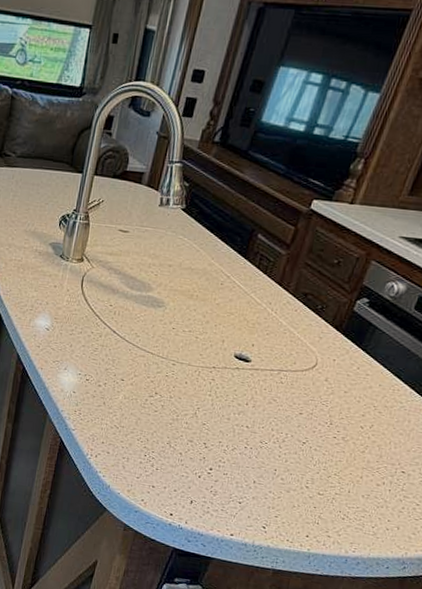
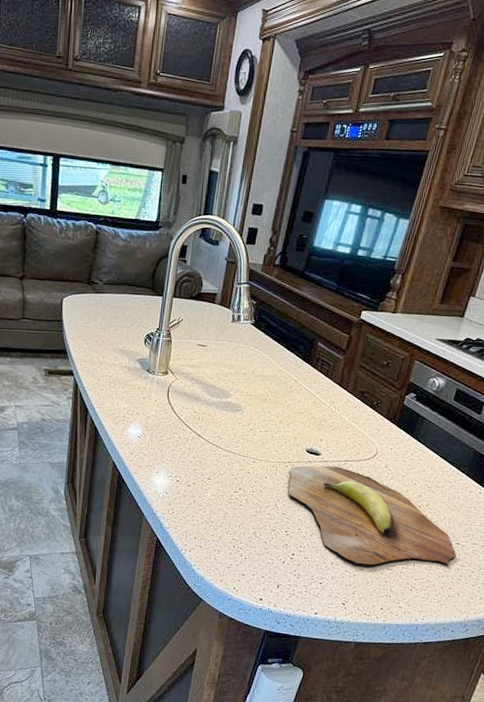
cutting board: none [211,372,400,495] -> present [289,465,456,565]

